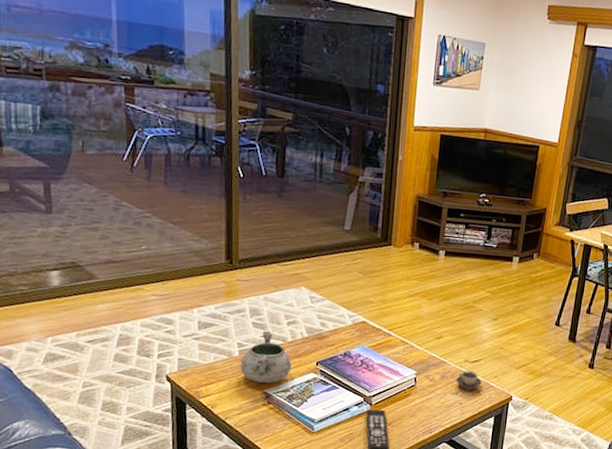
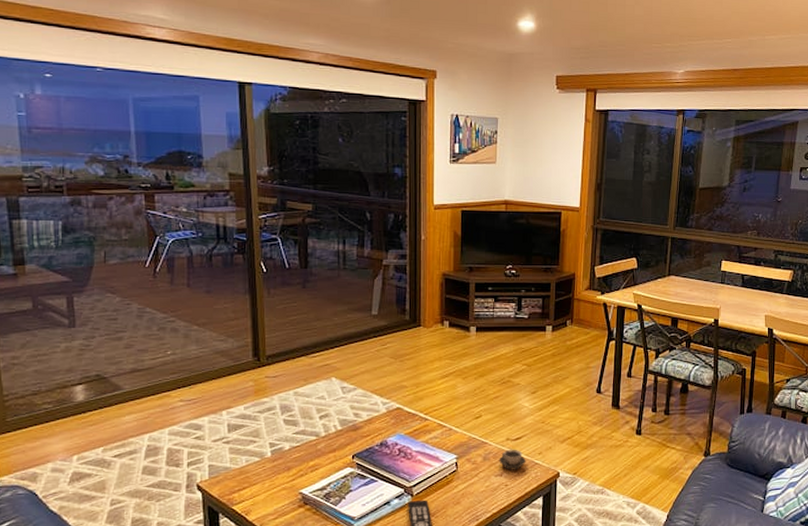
decorative bowl: present [240,330,292,383] -> none [273,427,327,483]

